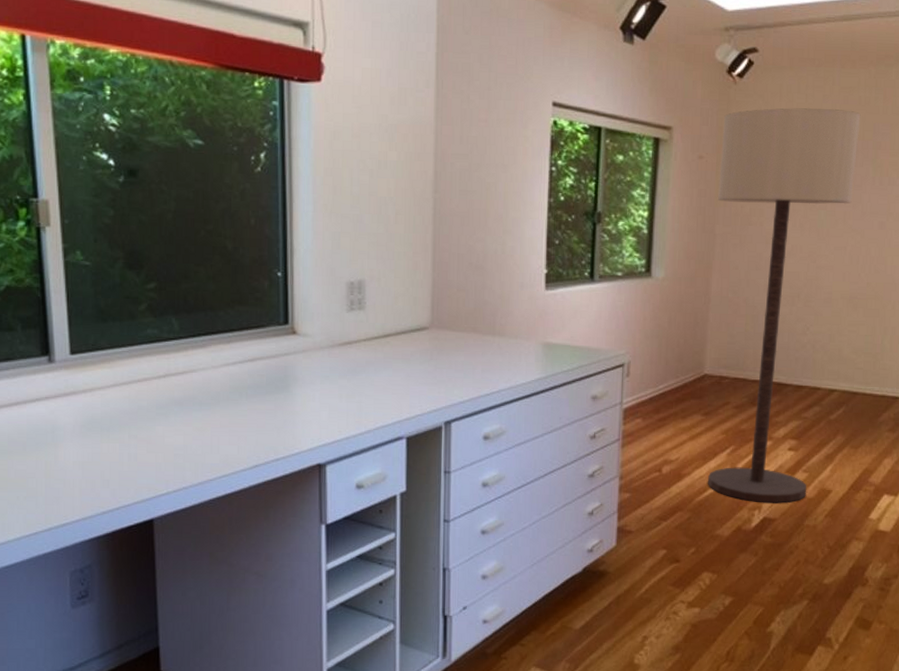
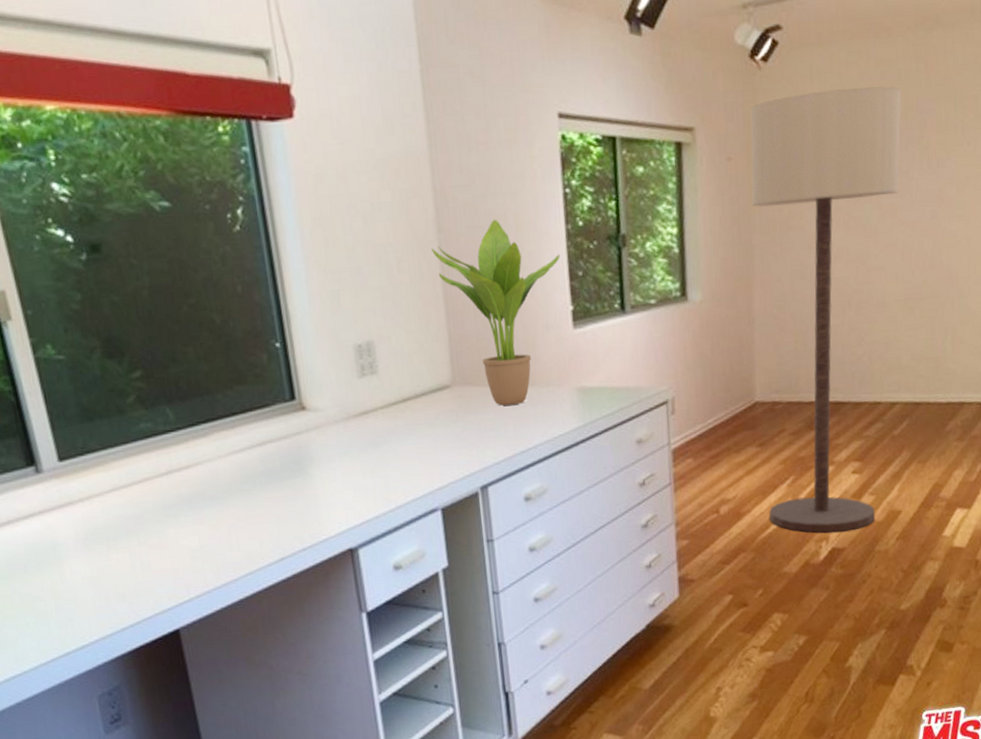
potted plant: none [427,186,540,351] -> present [432,219,560,406]

